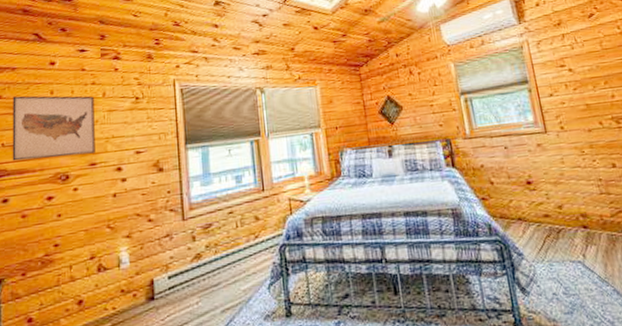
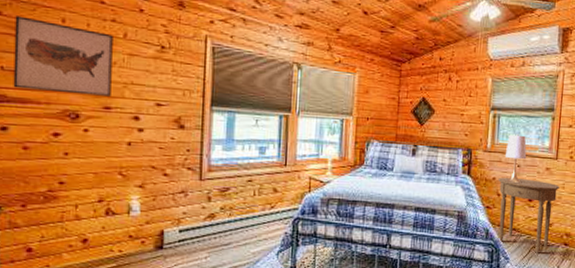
lamp: none [486,114,513,167] -> present [506,134,527,183]
side table: none [486,159,564,243] -> present [498,177,560,253]

